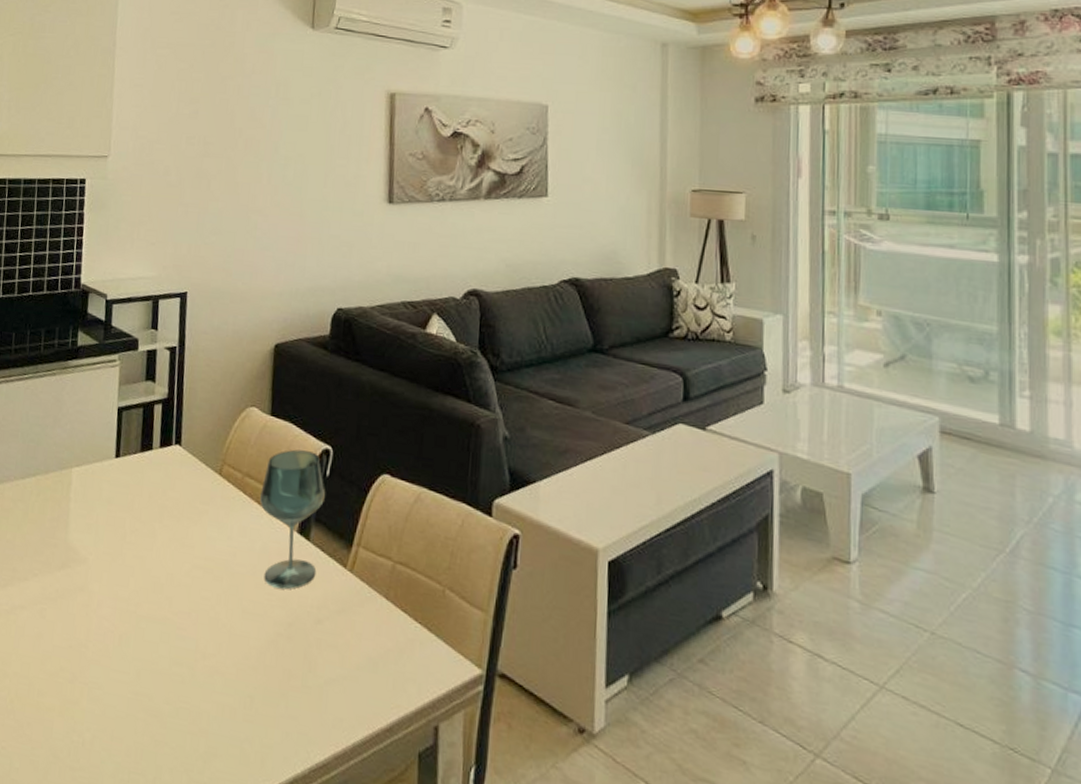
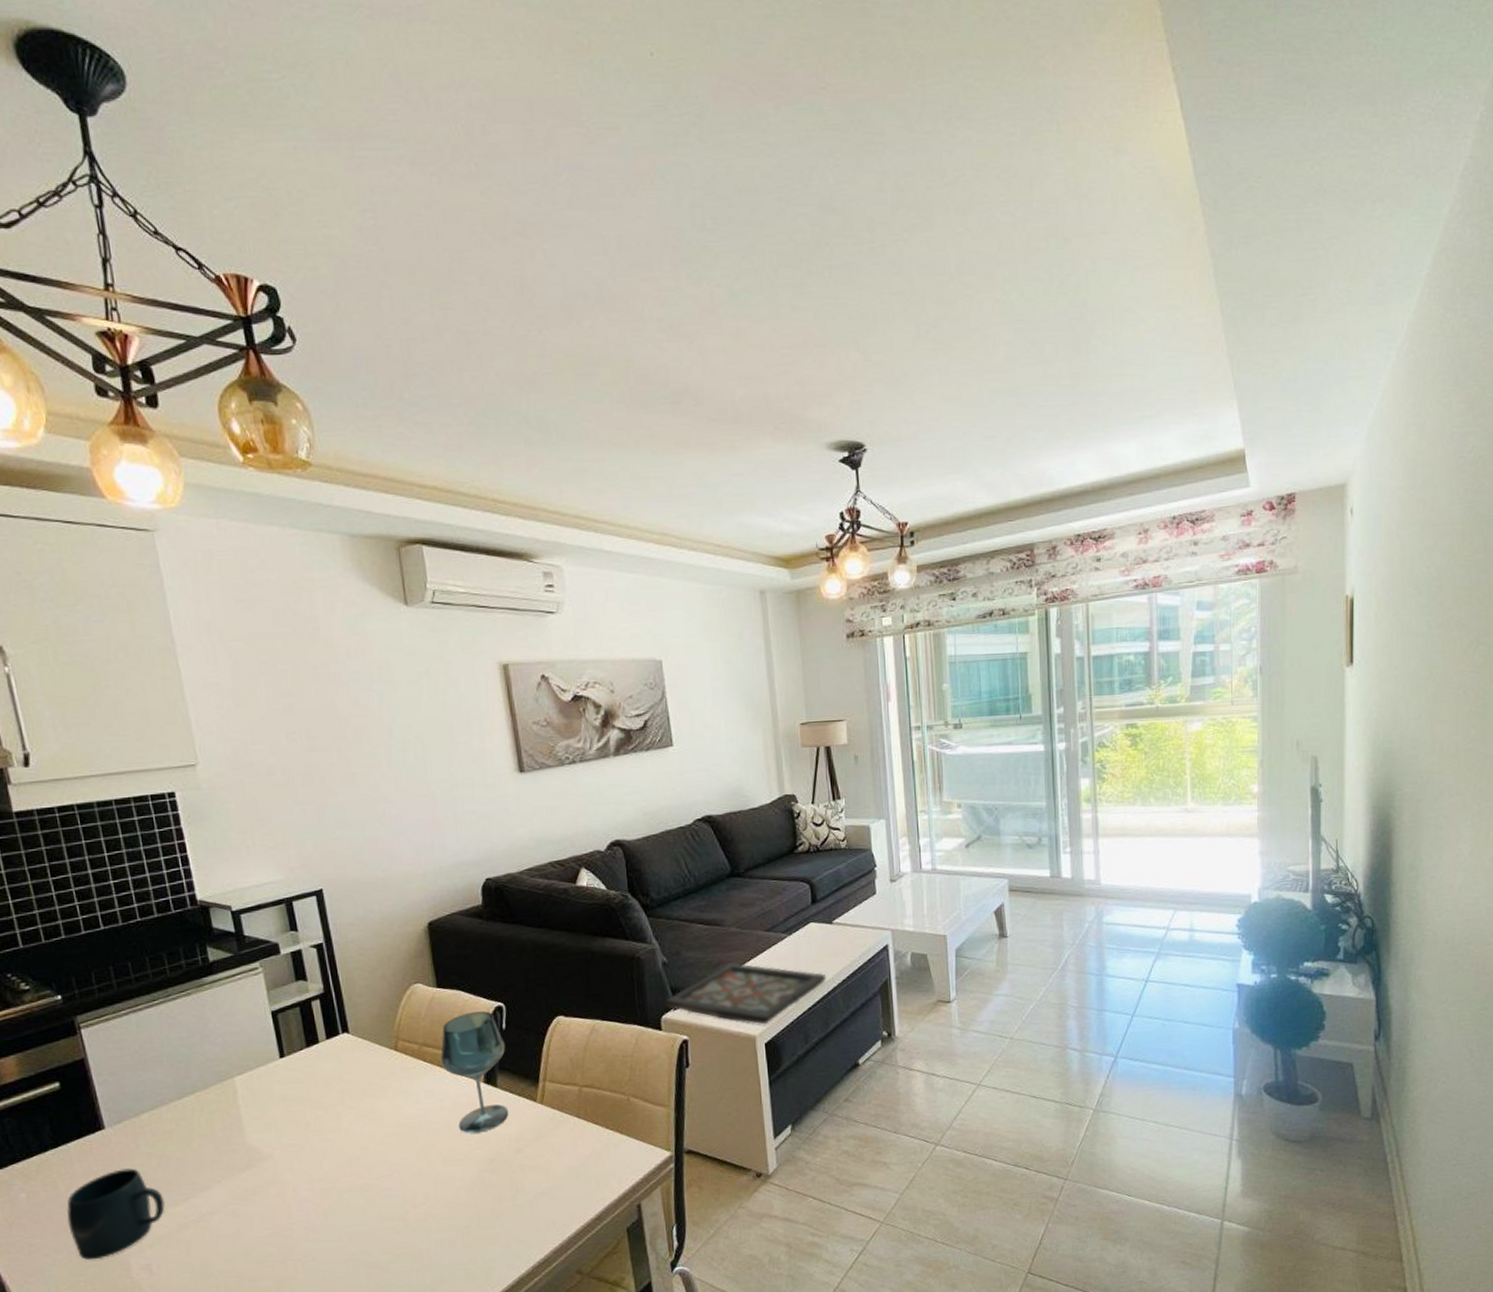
decorative tray: none [499,453,692,538] -> present [664,962,827,1025]

